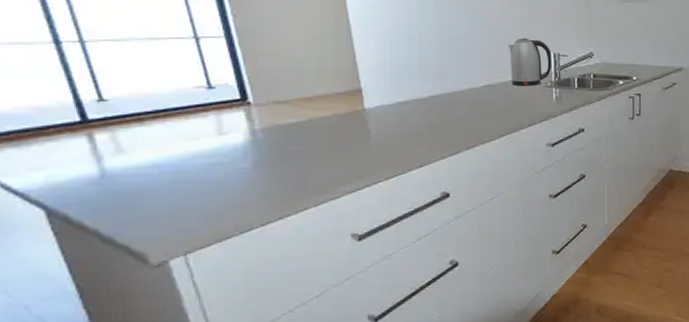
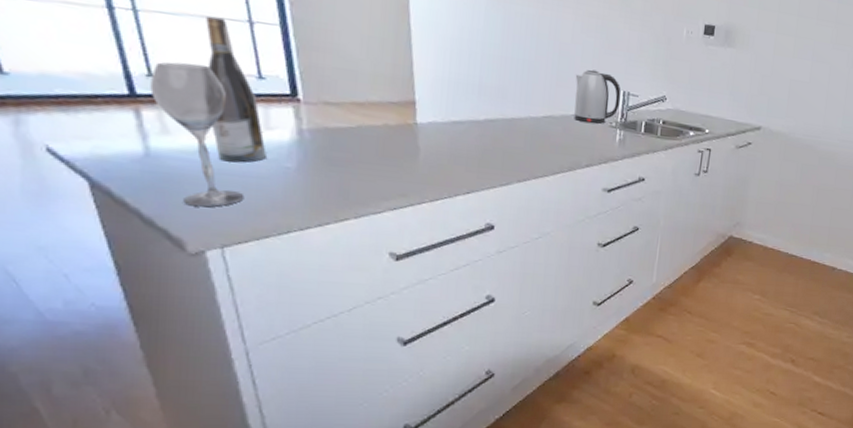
wineglass: none [102,83,204,219] -> present [150,62,245,208]
wine bottle: none [153,37,222,171] -> present [206,15,266,163]

